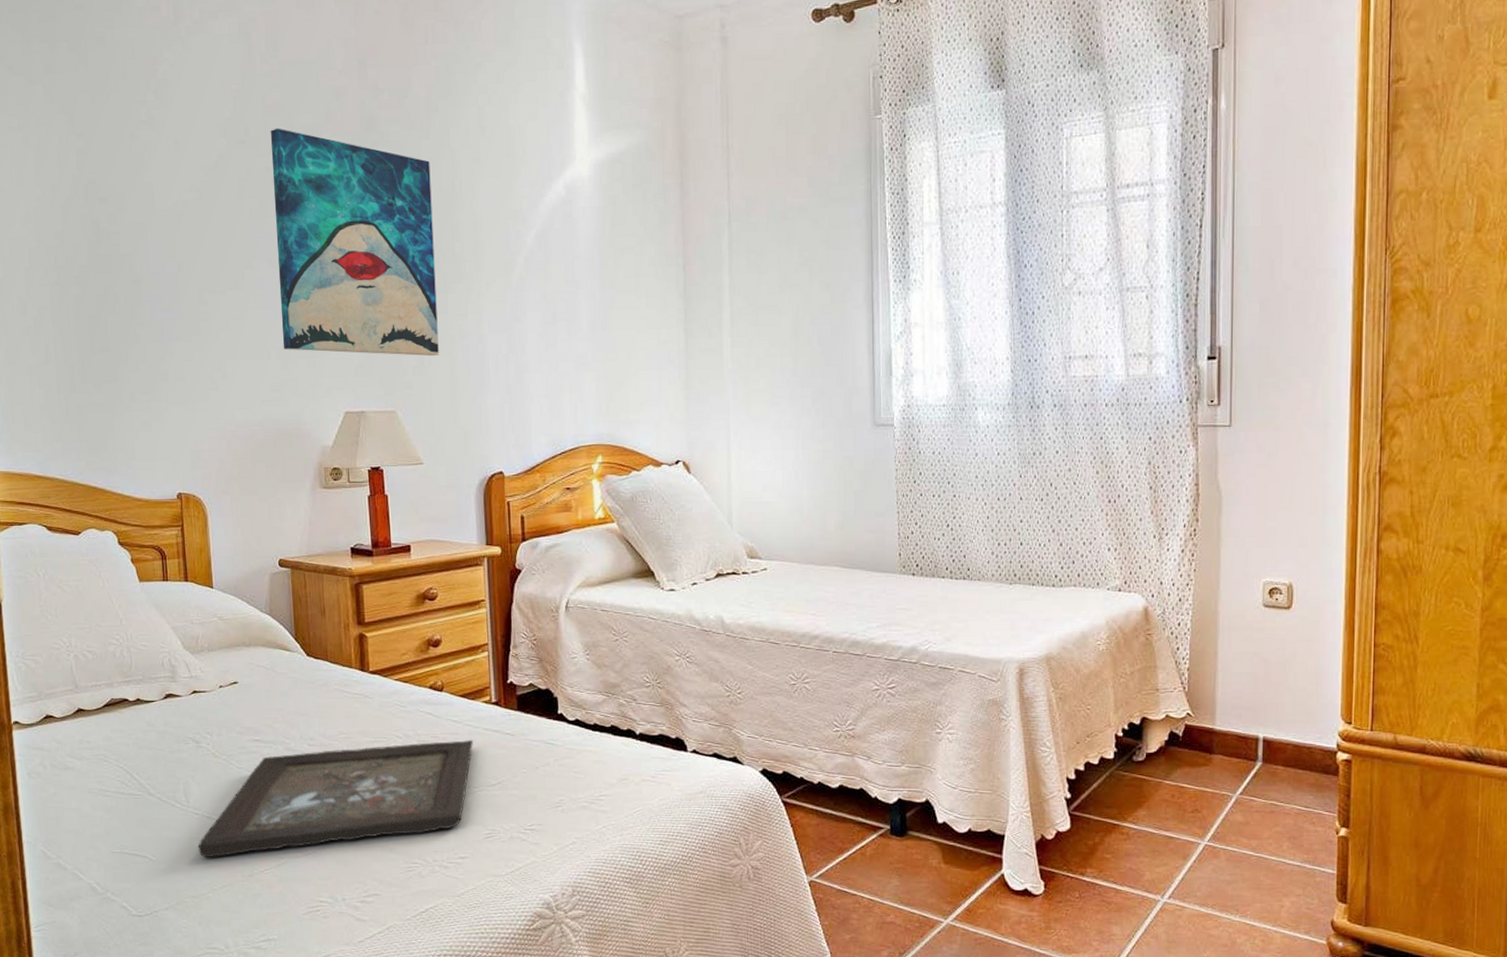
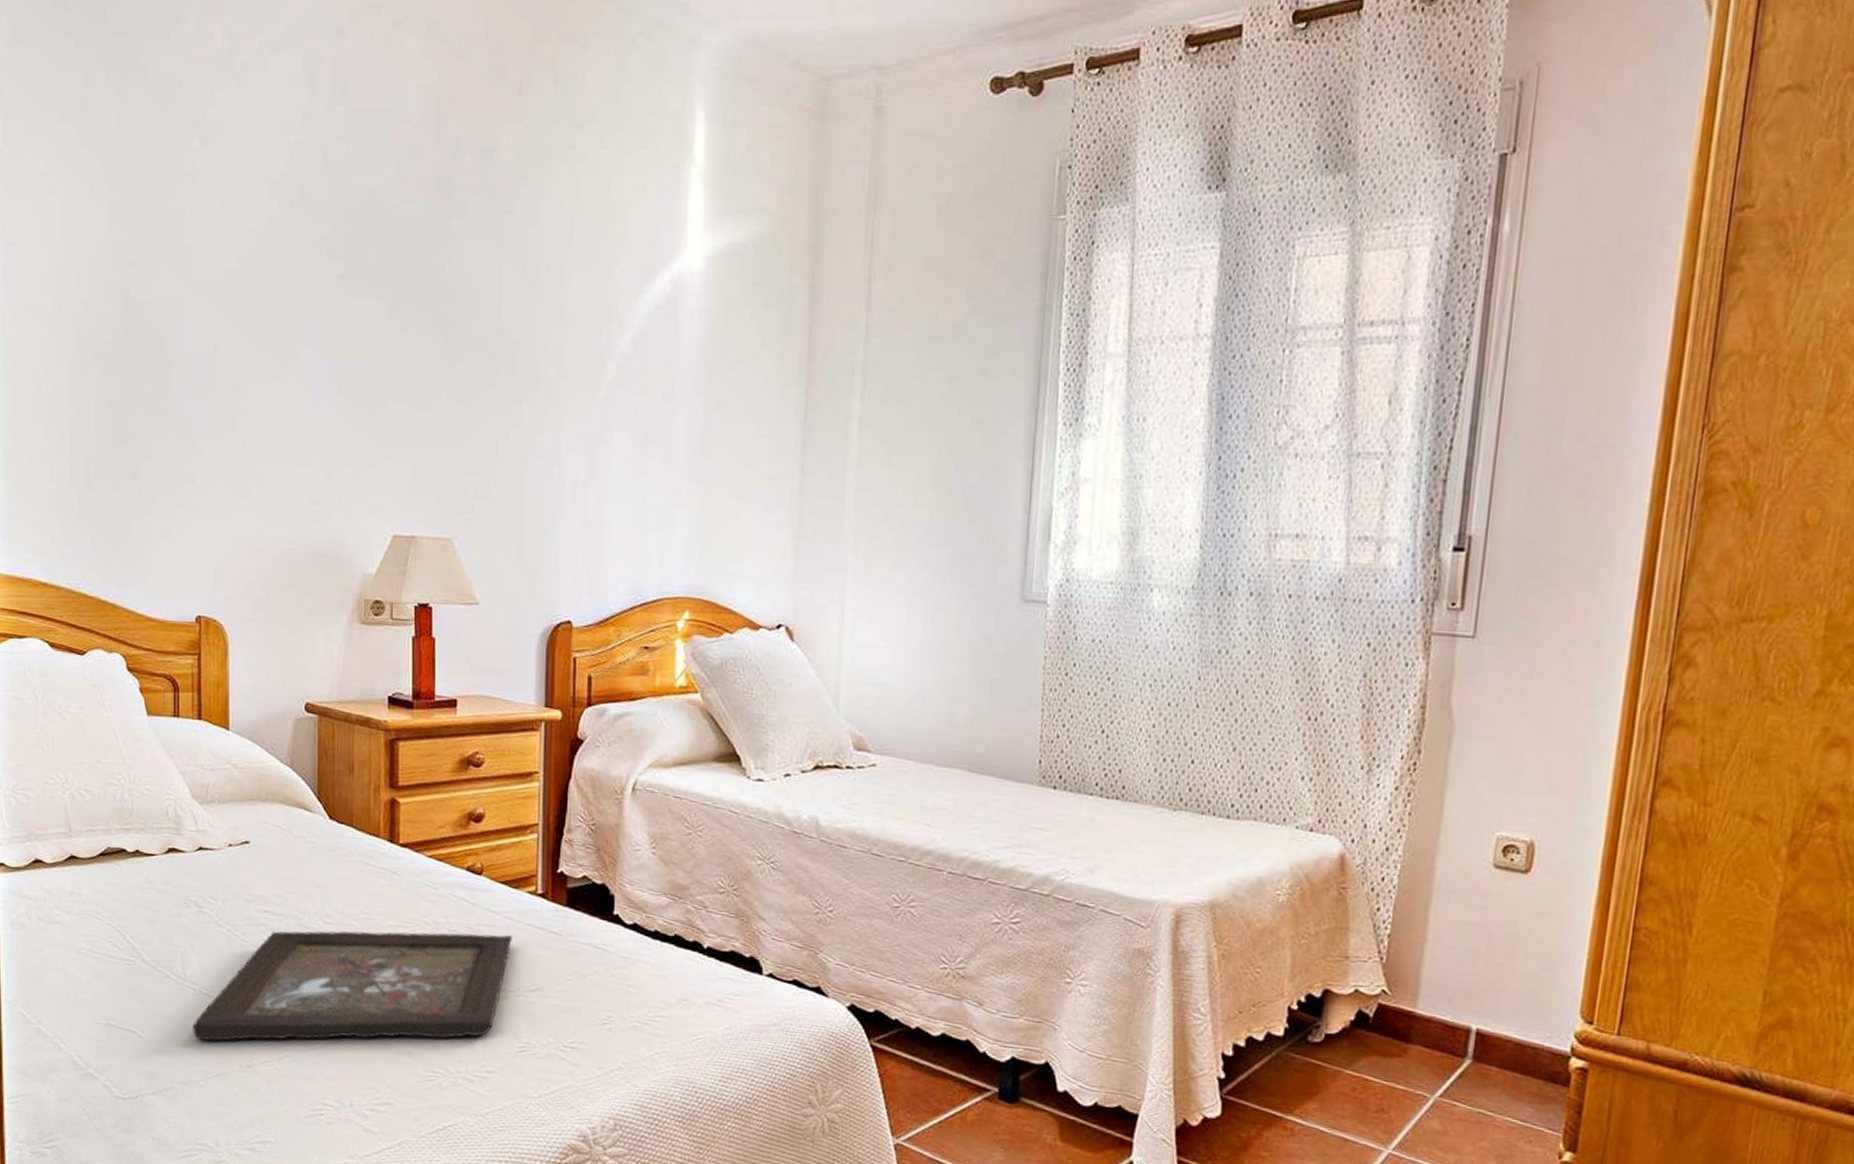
wall art: present [270,128,439,356] -> none [327,189,513,476]

